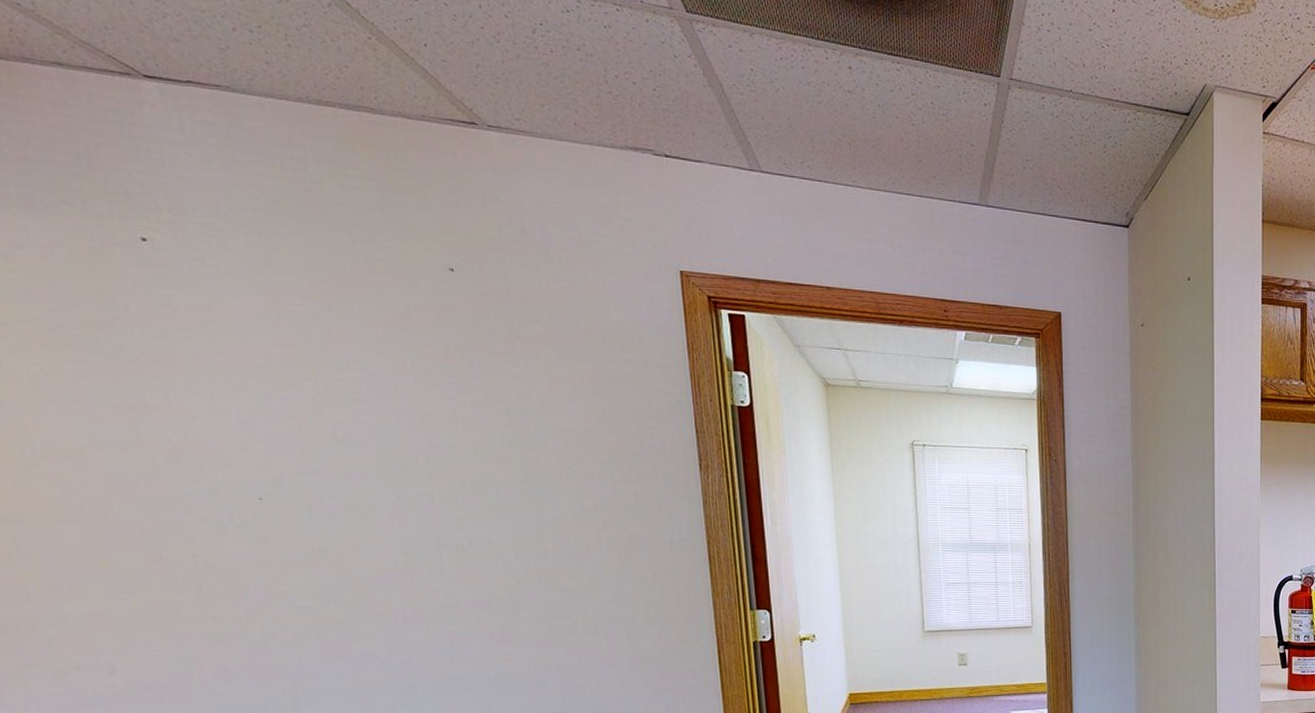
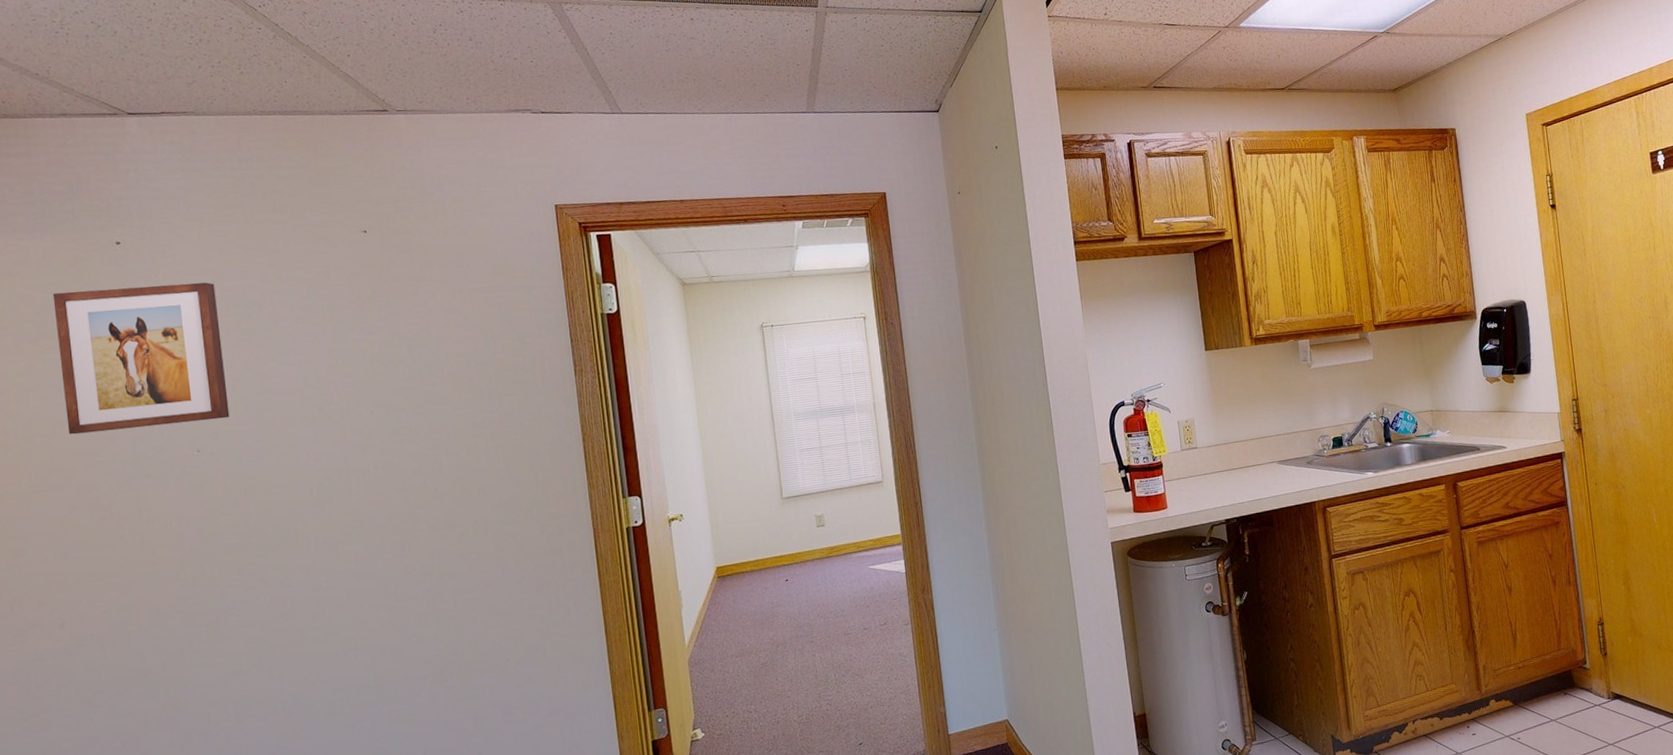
wall art: none [65,290,296,466] -> present [52,282,230,435]

